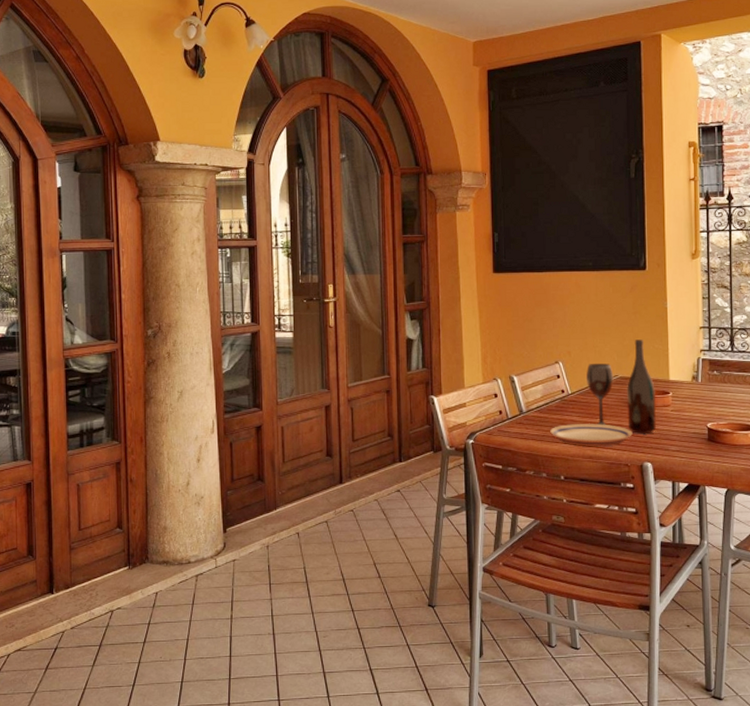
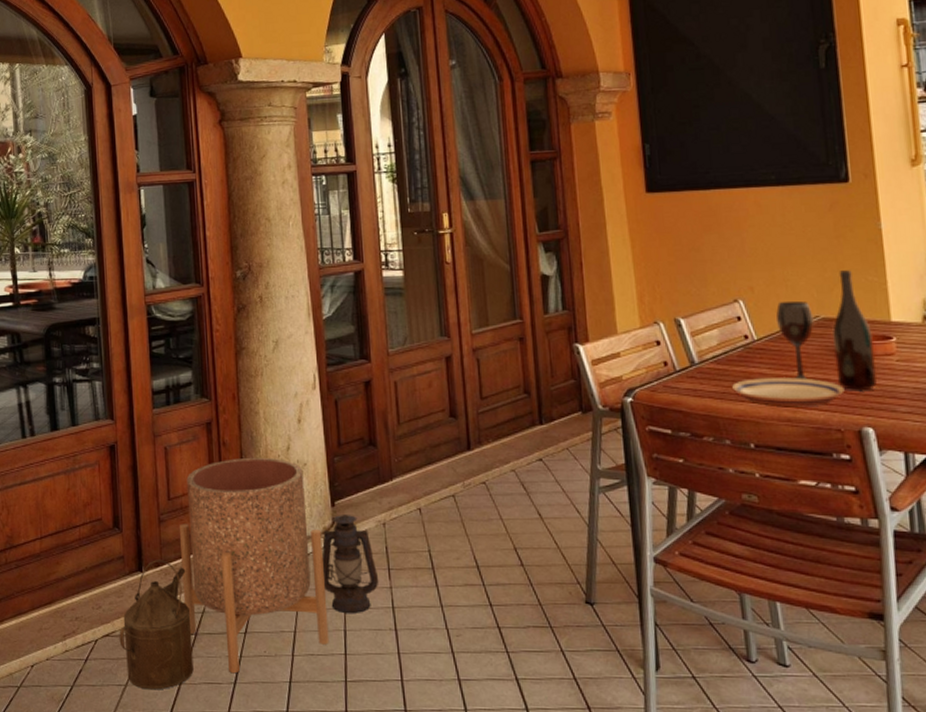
watering can: none [30,582,97,695] -> present [119,560,194,690]
planter: none [88,492,217,677] -> present [179,457,329,674]
lantern: none [213,539,262,622] -> present [321,515,379,613]

